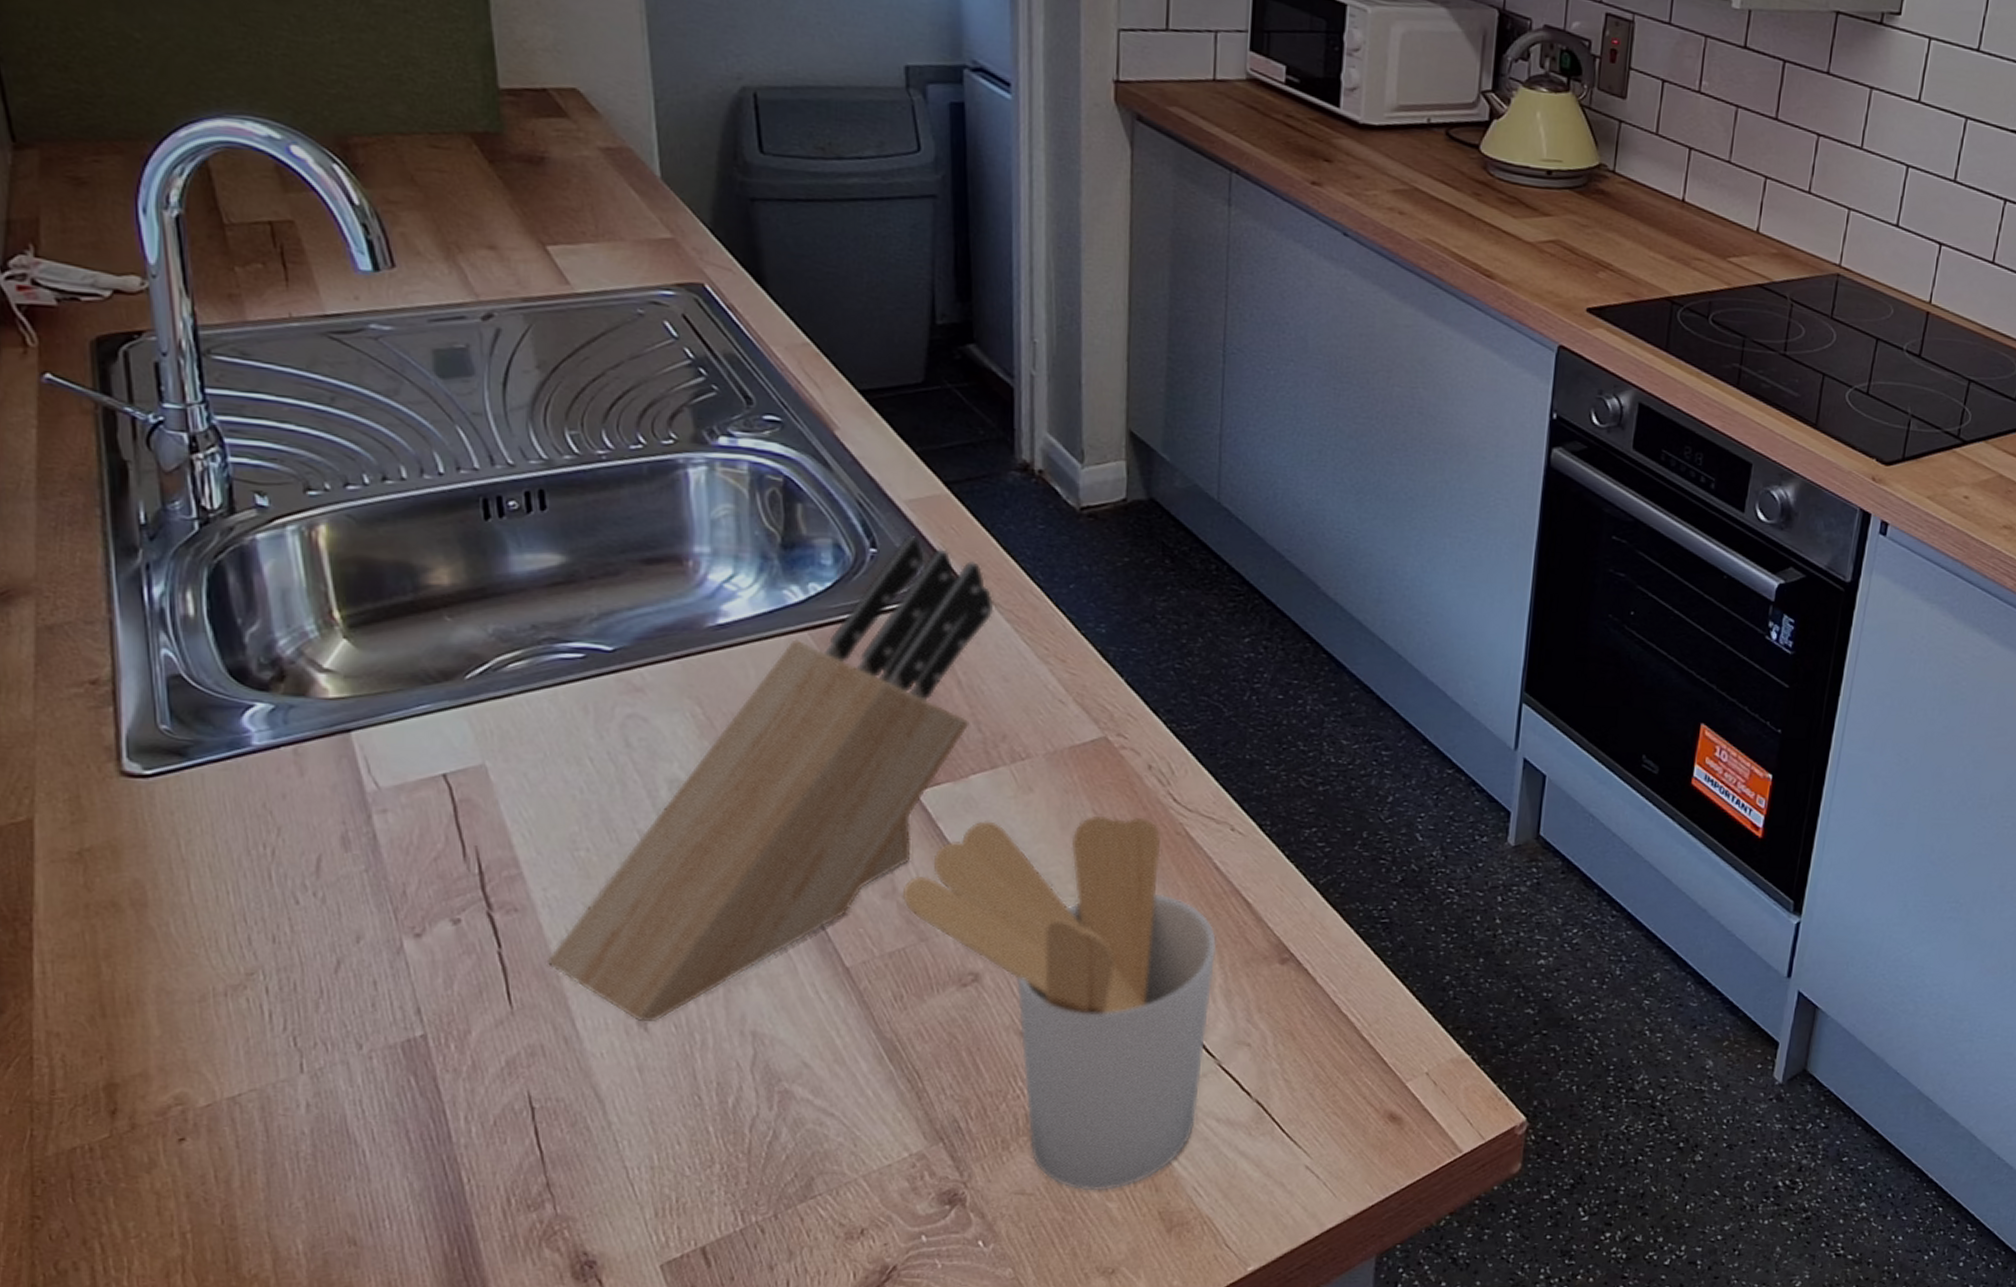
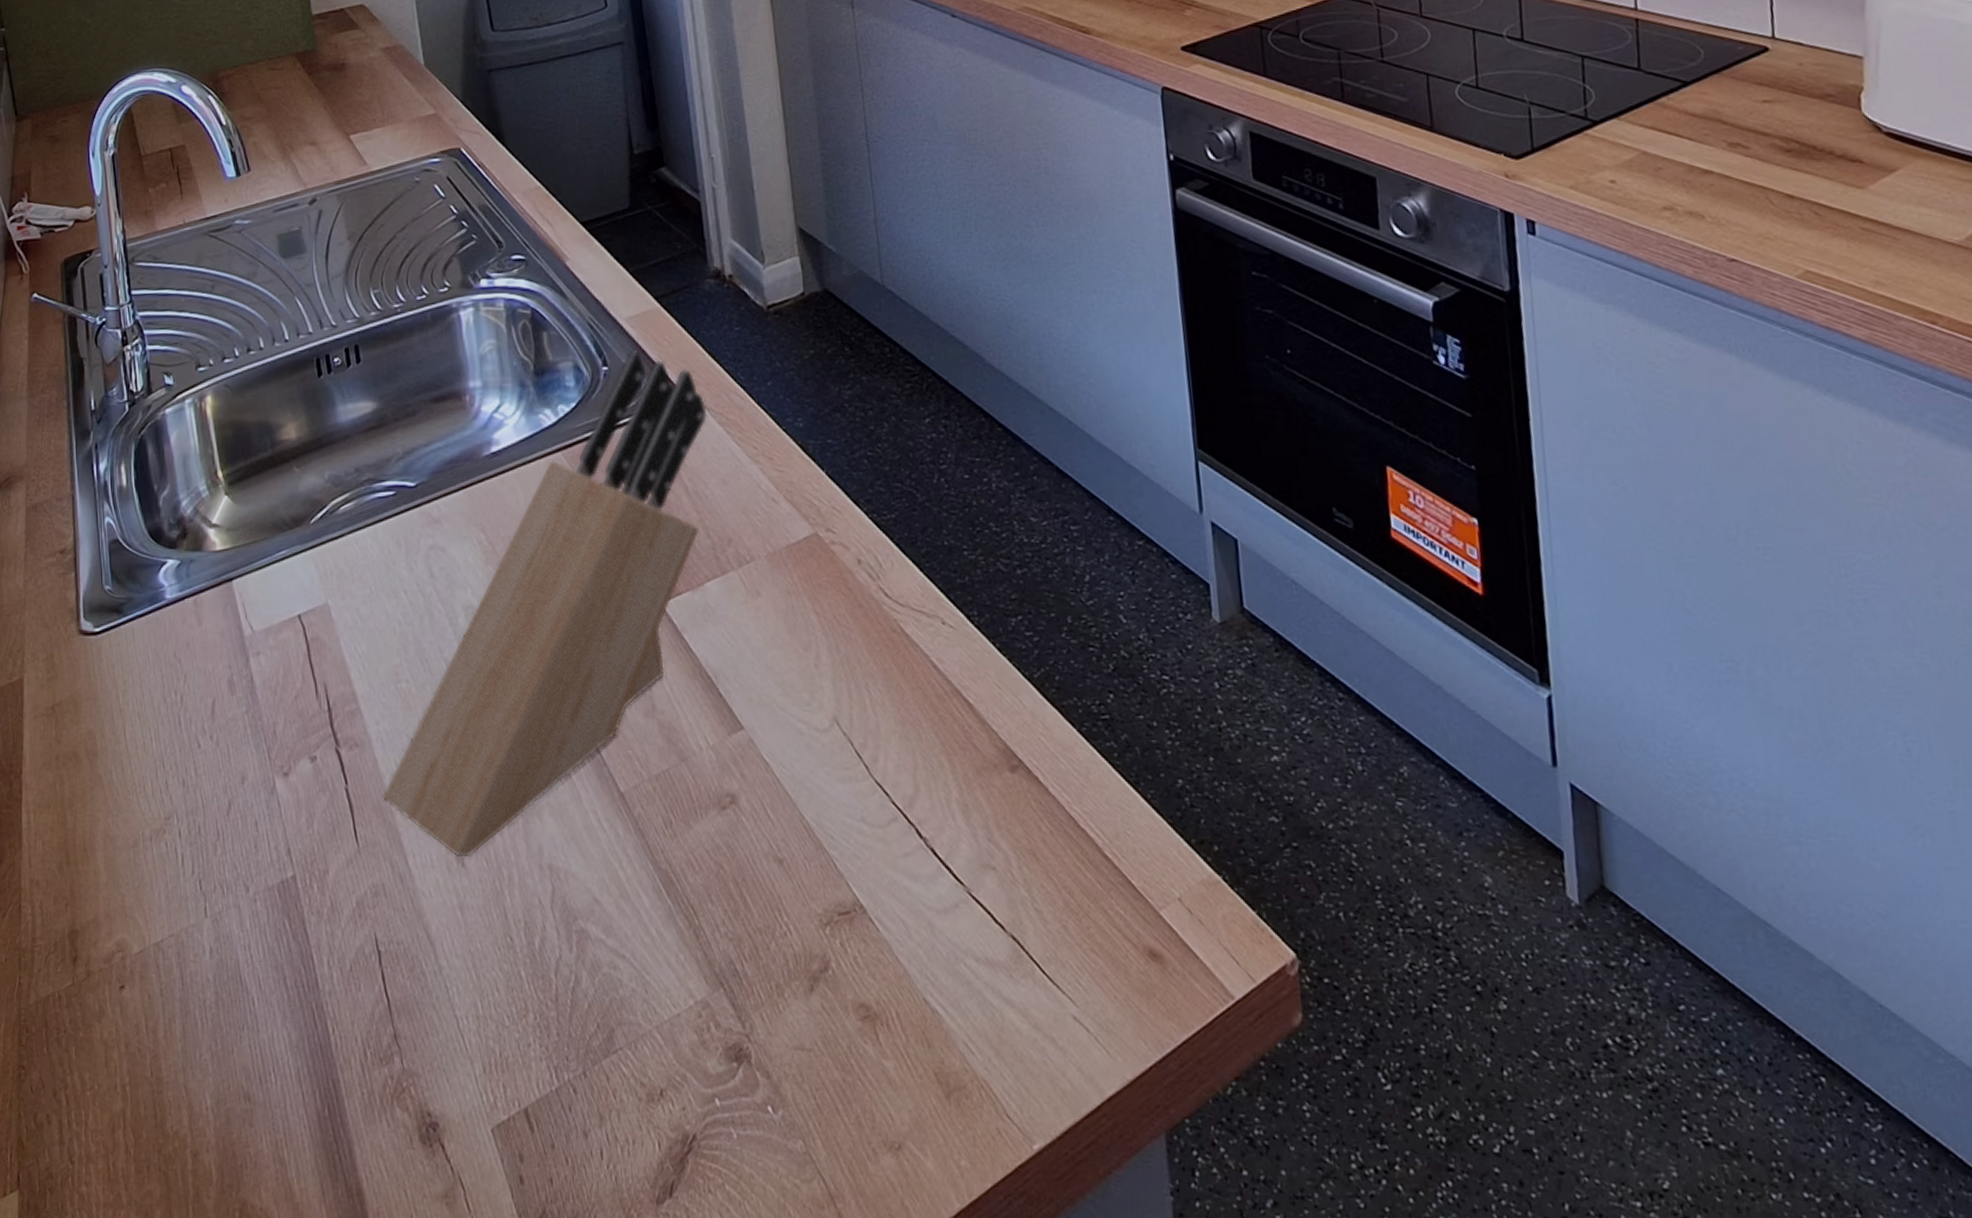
utensil holder: present [902,815,1217,1191] -> none [660,615,955,1047]

